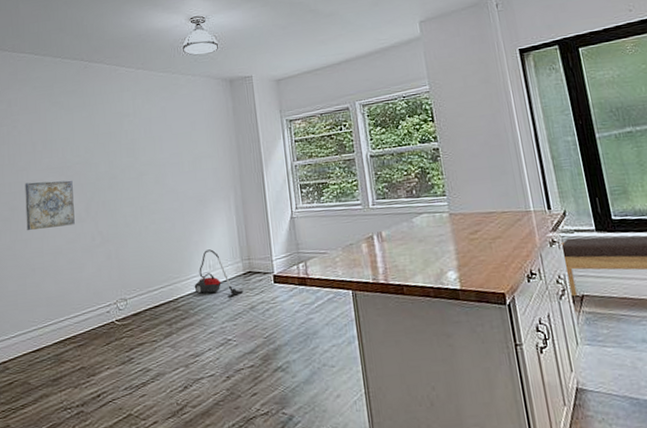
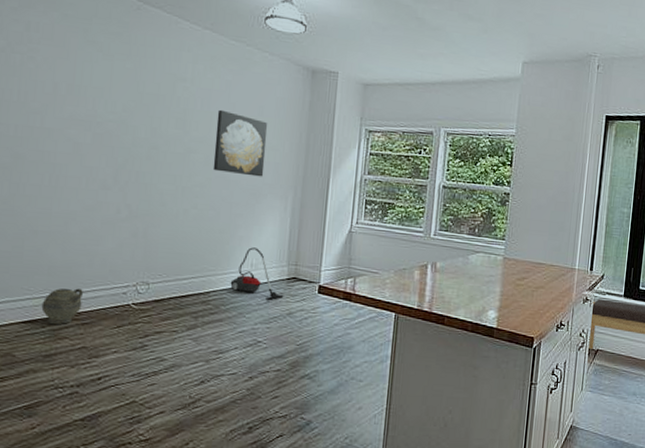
wall art: present [25,180,75,231] -> none [32,129,101,191]
ceramic jug: none [45,313,76,349] -> present [41,288,83,324]
wall art: none [158,132,206,187] -> present [212,109,268,177]

